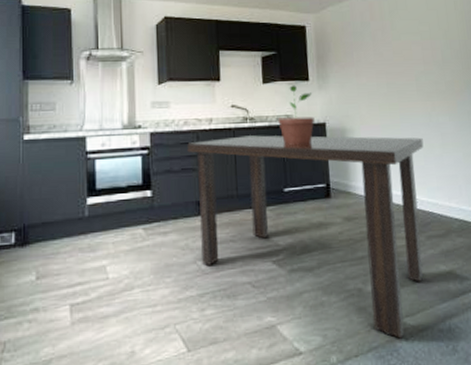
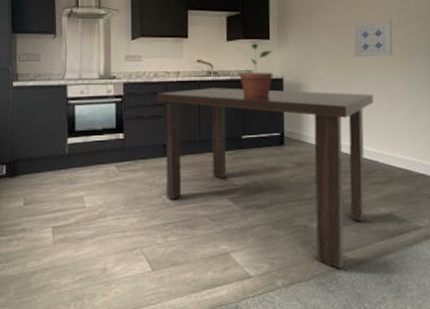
wall art: none [397,58,440,99] -> present [353,20,393,58]

